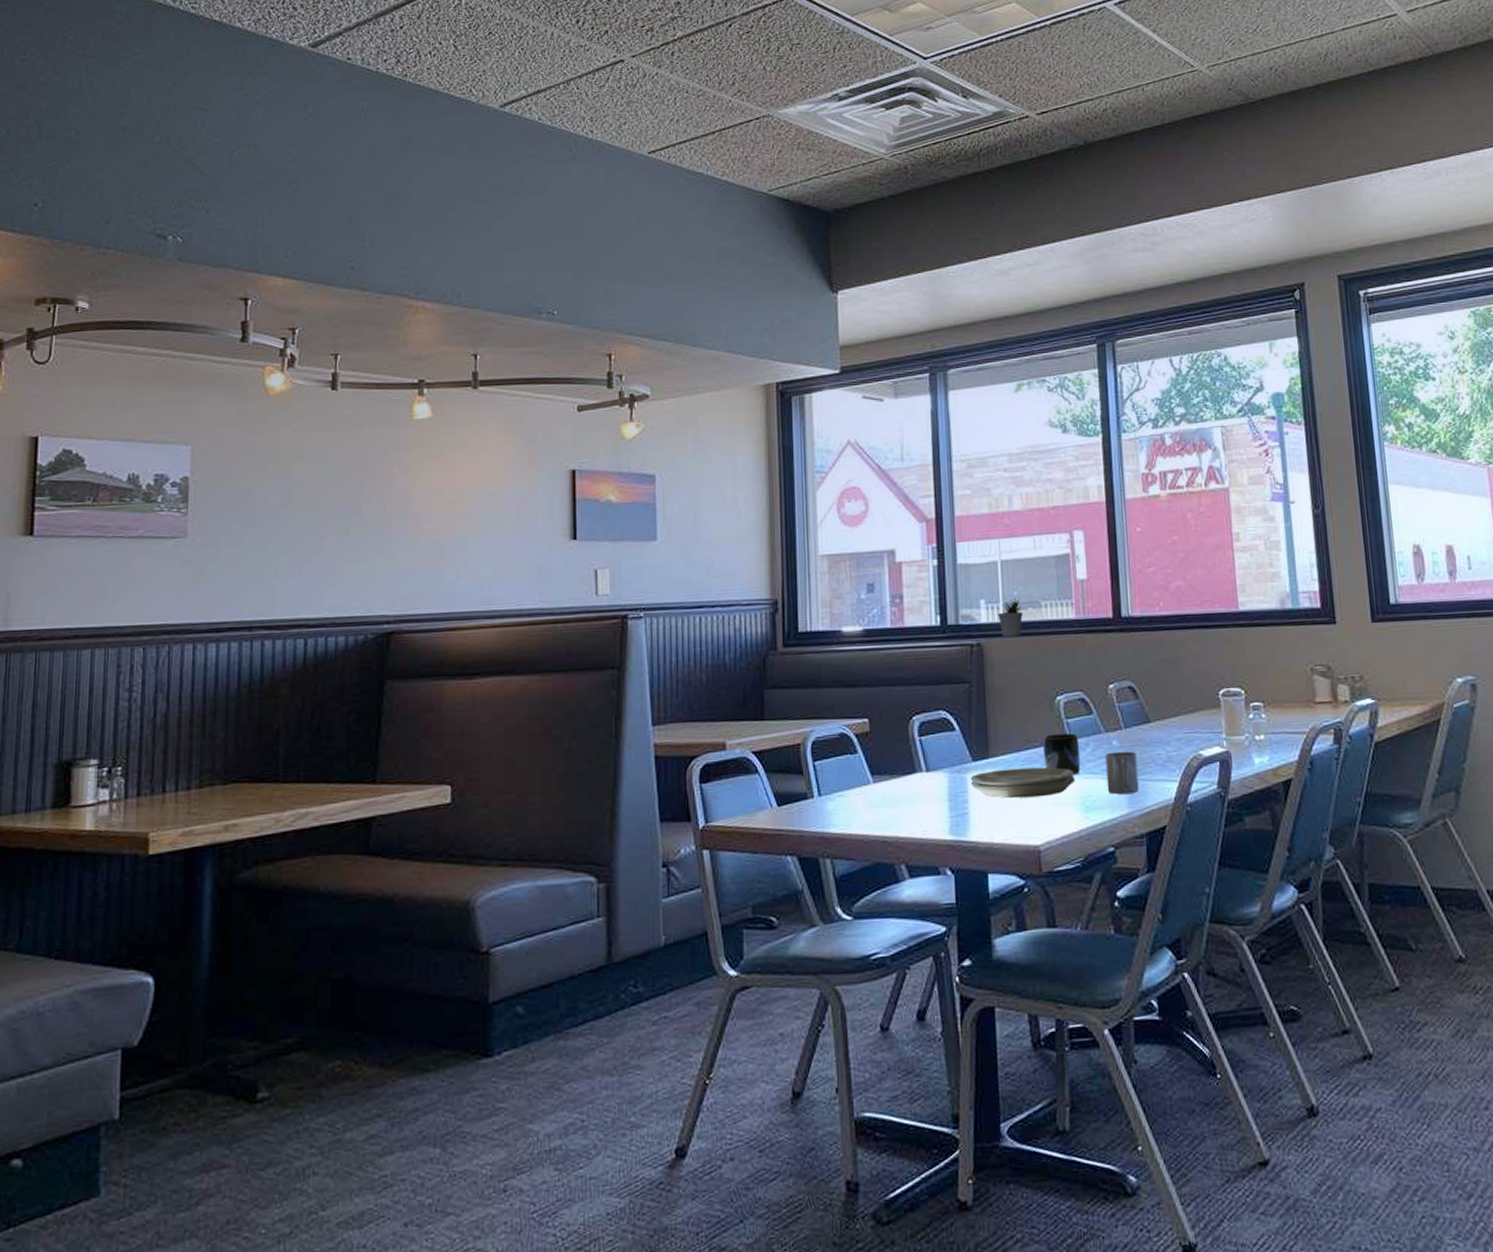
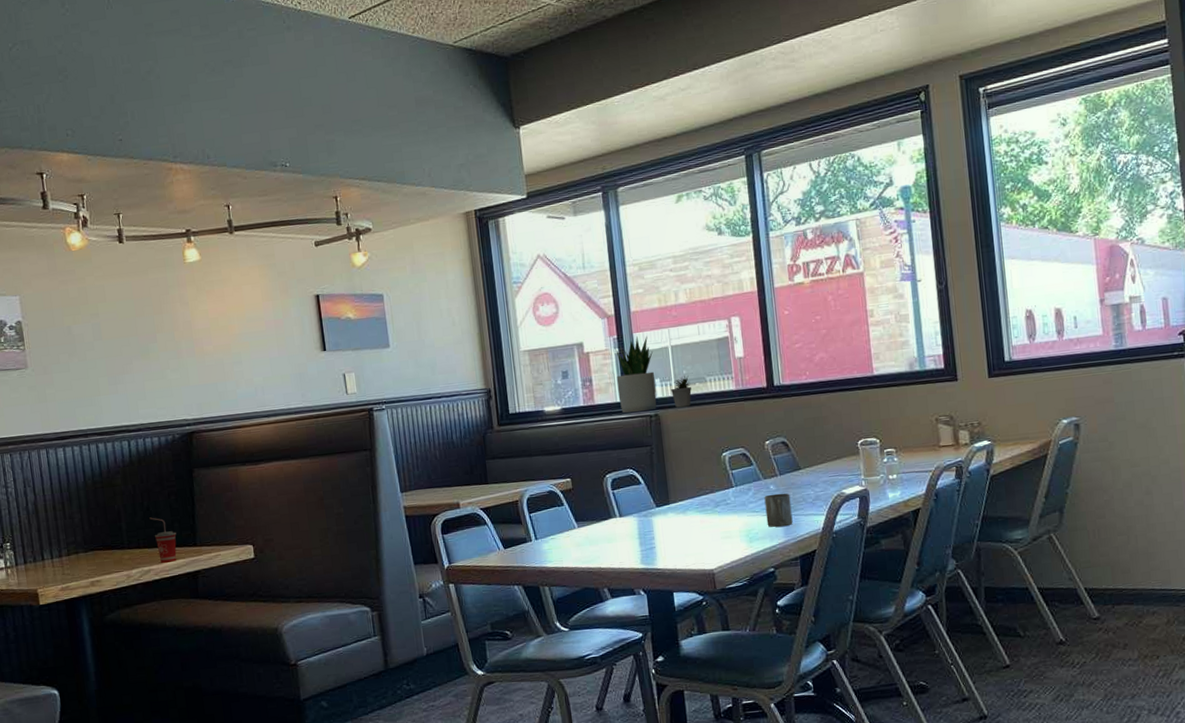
beverage cup: none [318,741,351,804] -> present [149,517,177,563]
planter: none [933,546,980,640] -> present [615,335,657,413]
plate: present [970,766,1075,799] -> none [655,508,740,535]
mug: present [1043,733,1081,775] -> none [713,481,745,514]

